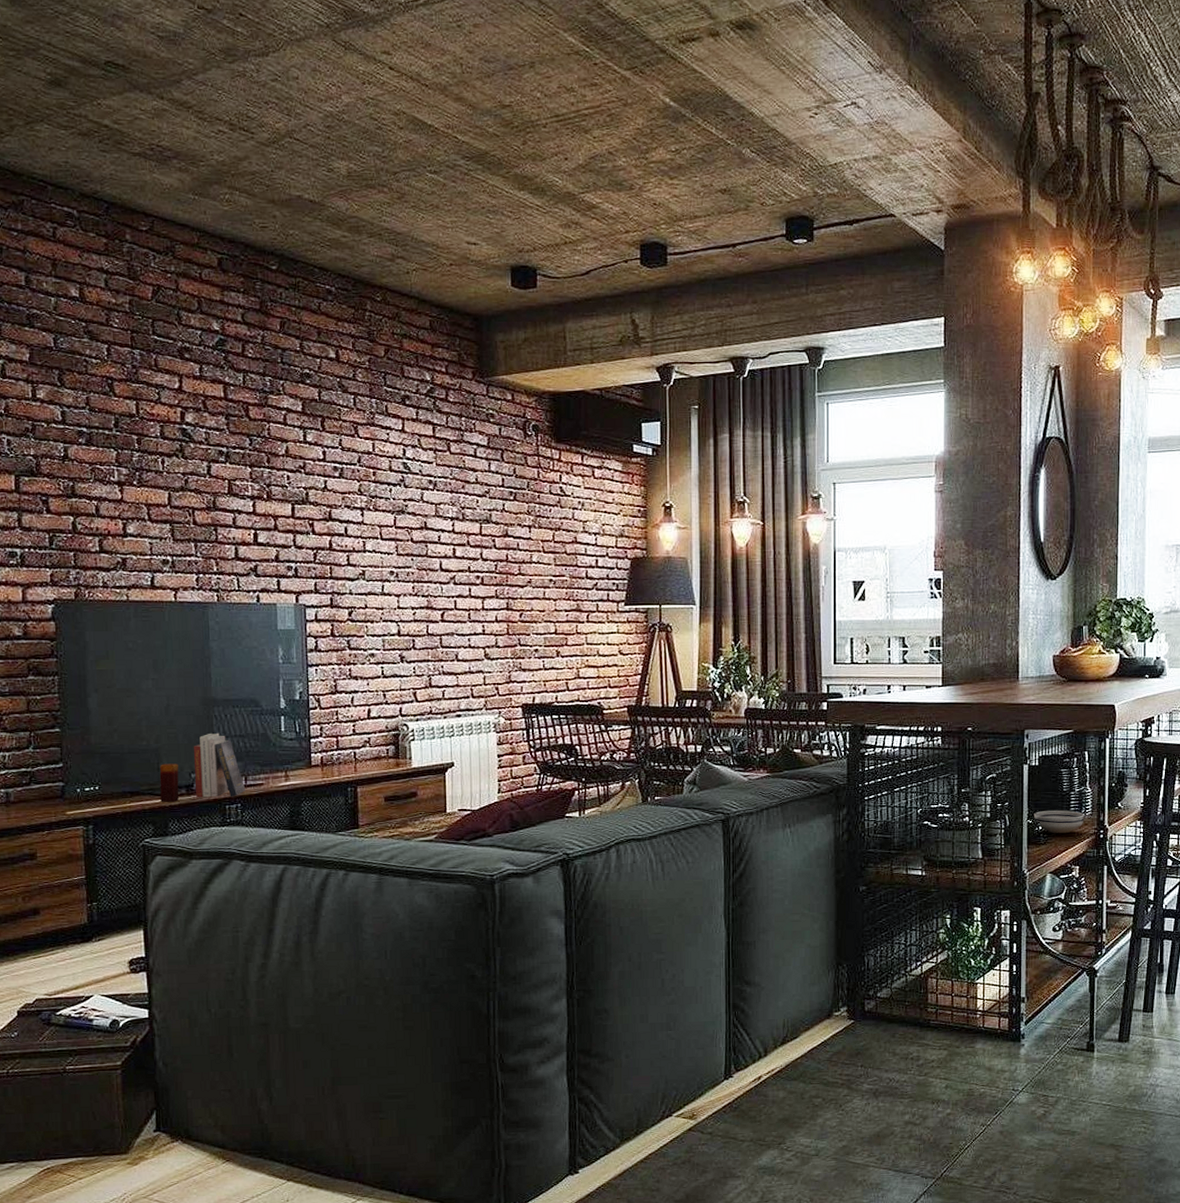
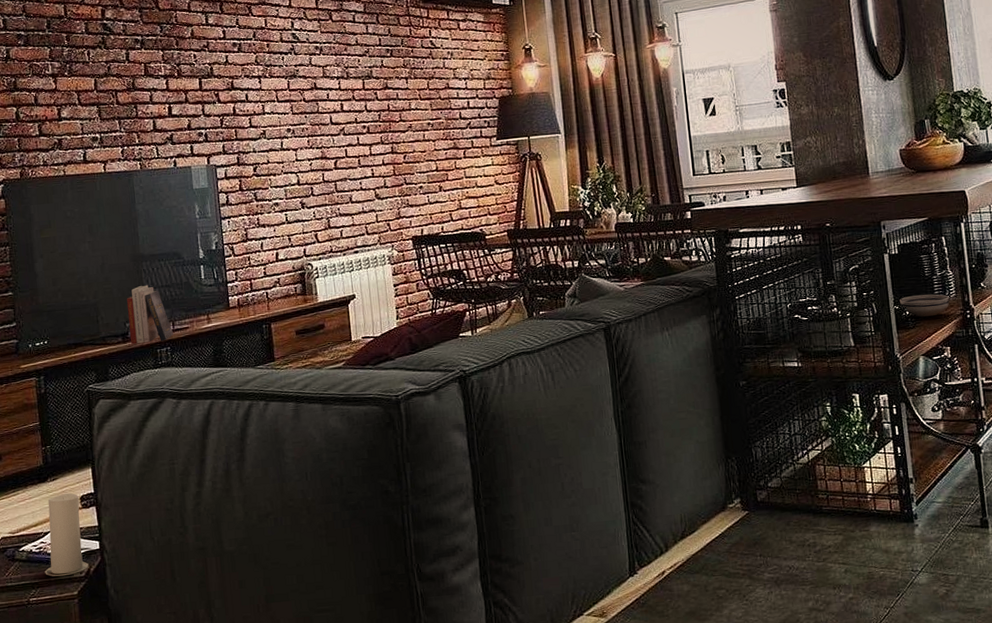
candle: none [84,955,135,1045] -> present [45,493,89,577]
candle: present [159,763,179,803] -> none [98,315,117,352]

